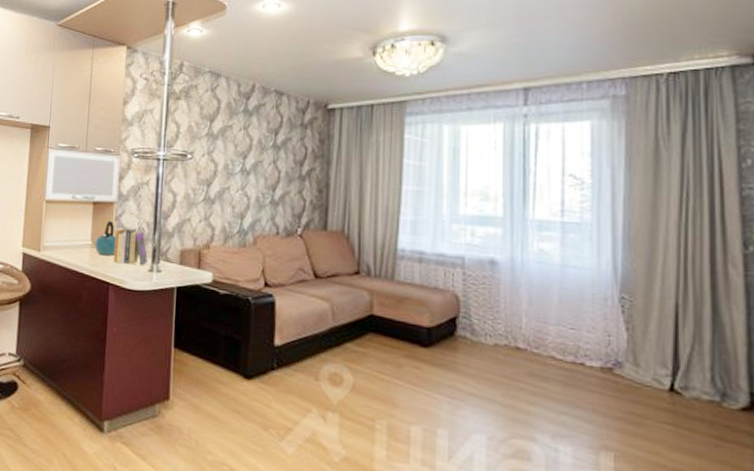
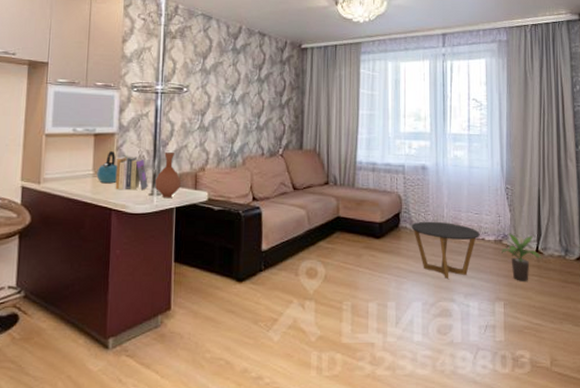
vase: none [155,225,183,276] -> present [155,153,181,198]
side table: none [473,331,577,410] -> present [411,221,480,279]
potted plant: none [606,359,680,430] -> present [498,233,542,281]

